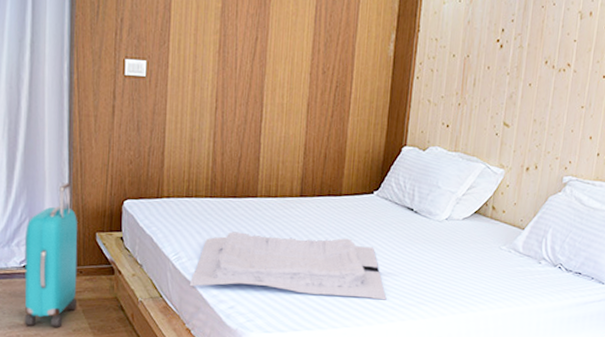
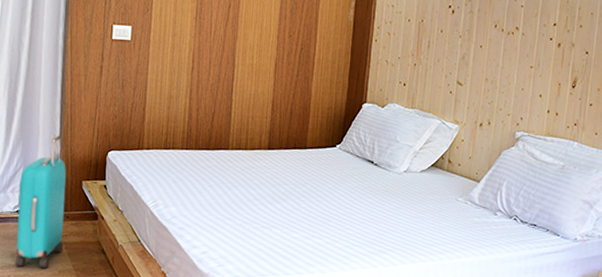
towel: present [189,232,387,300] -> none [165,181,349,248]

